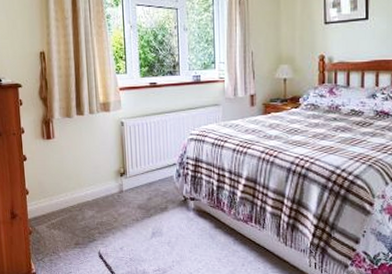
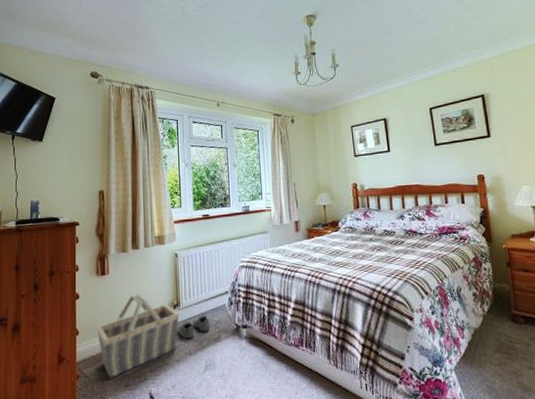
basket: none [45,160,126,238] -> present [96,294,180,381]
shoe: none [125,184,157,206] -> present [178,314,210,339]

